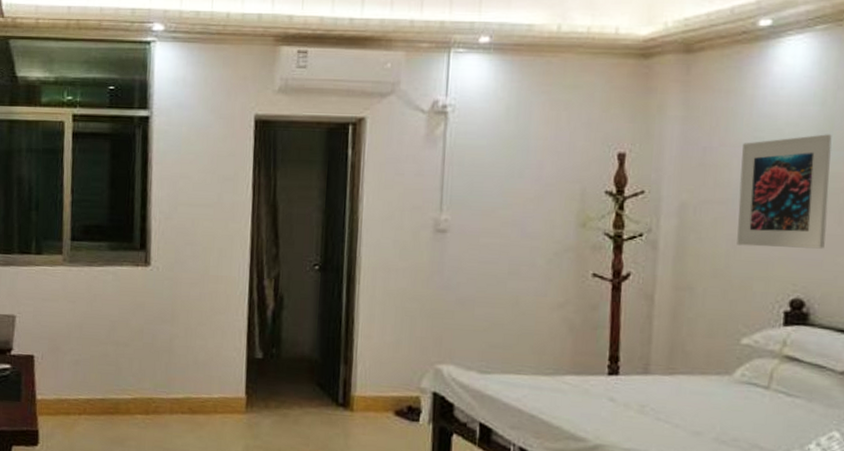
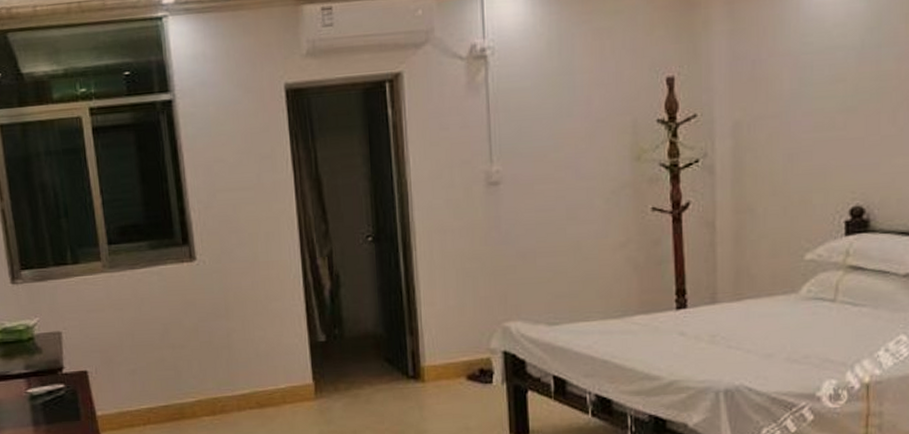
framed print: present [737,134,832,249] -> none [791,30,881,159]

